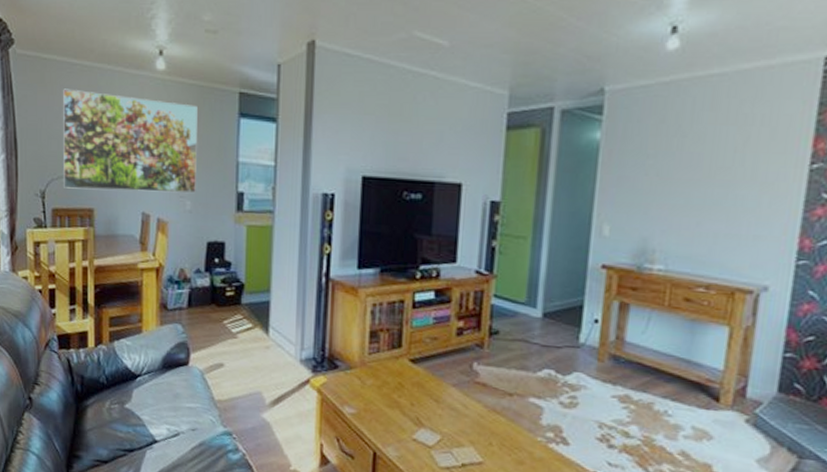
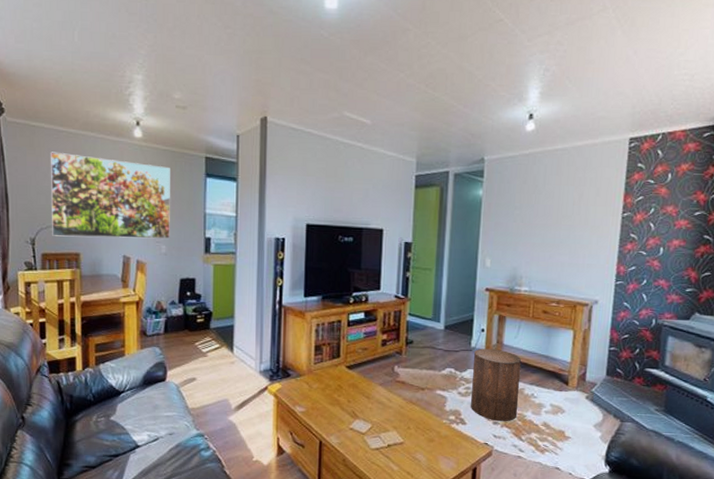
stool: none [576,345,651,446] -> present [471,348,522,422]

